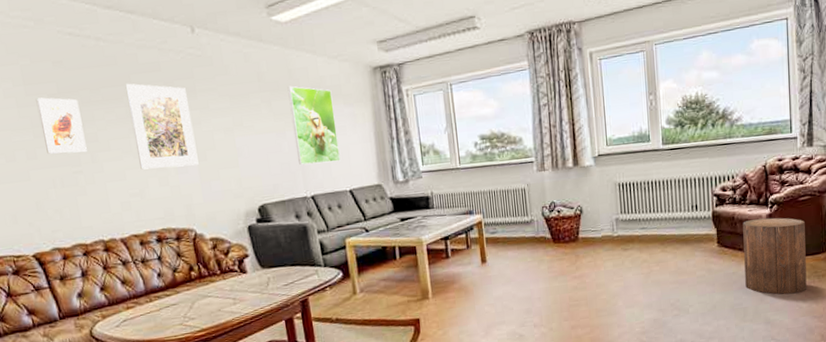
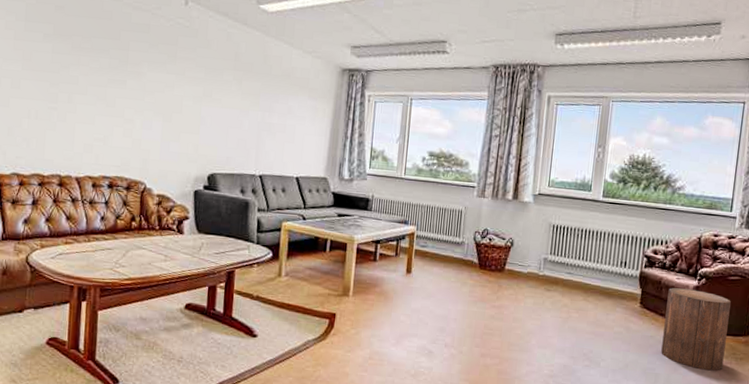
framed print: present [35,97,87,154] -> none [30,35,69,92]
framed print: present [125,83,199,170] -> none [110,38,168,124]
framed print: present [287,85,341,165] -> none [255,70,300,148]

